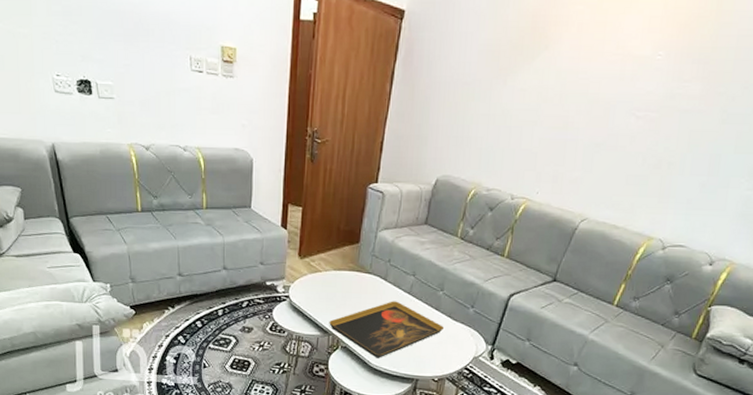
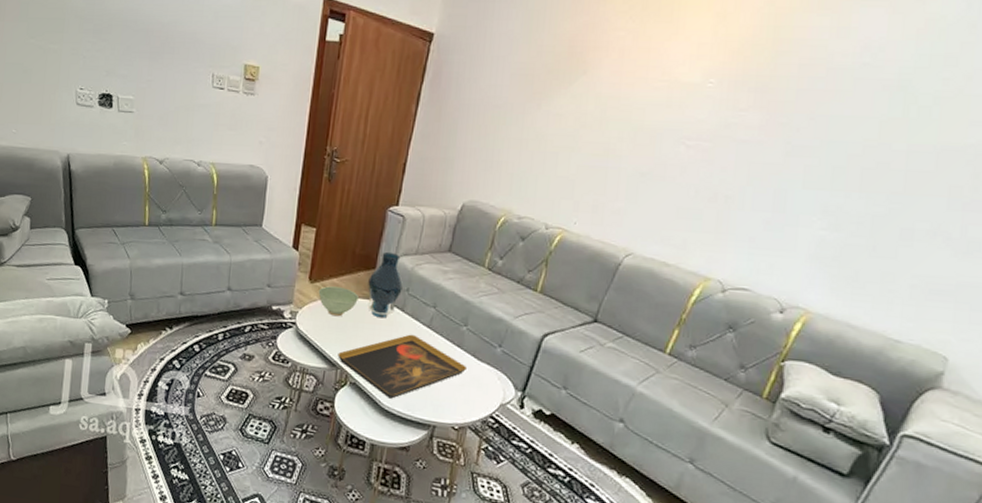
bowl: none [308,261,345,289] -> present [318,286,359,317]
vase: none [353,226,386,288] -> present [367,251,404,318]

